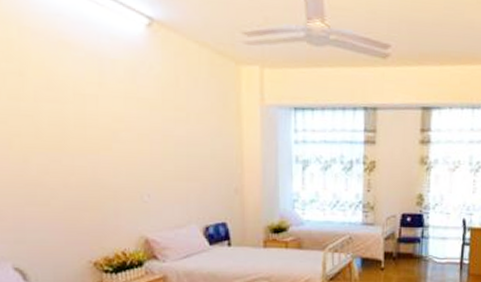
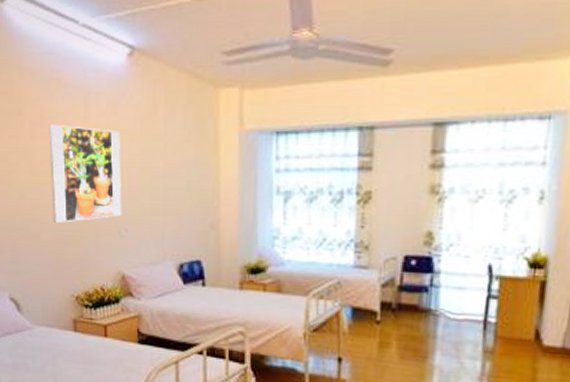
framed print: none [58,87,144,189] -> present [49,123,122,223]

